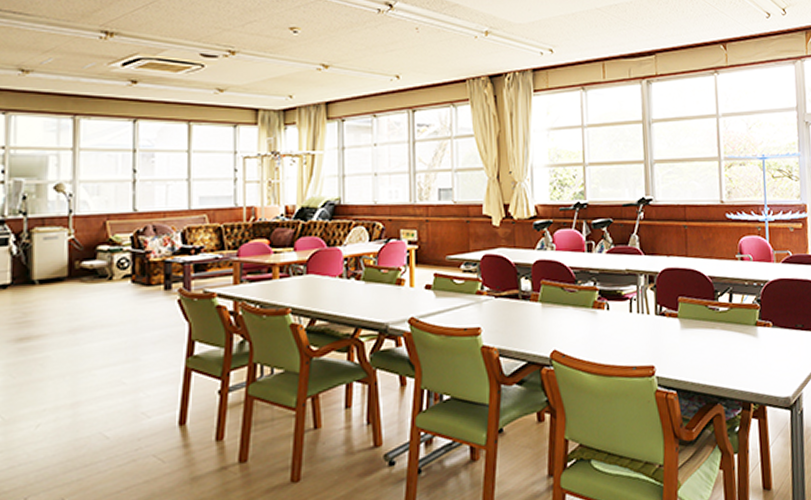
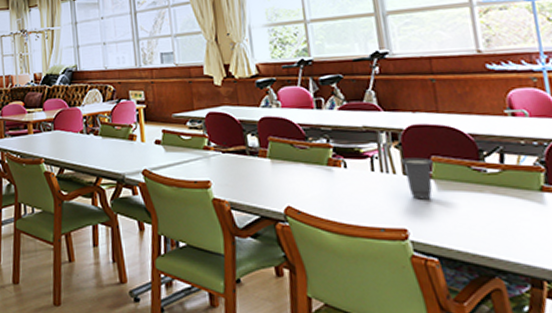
cup: none [654,298,679,338] -> present [400,157,433,200]

